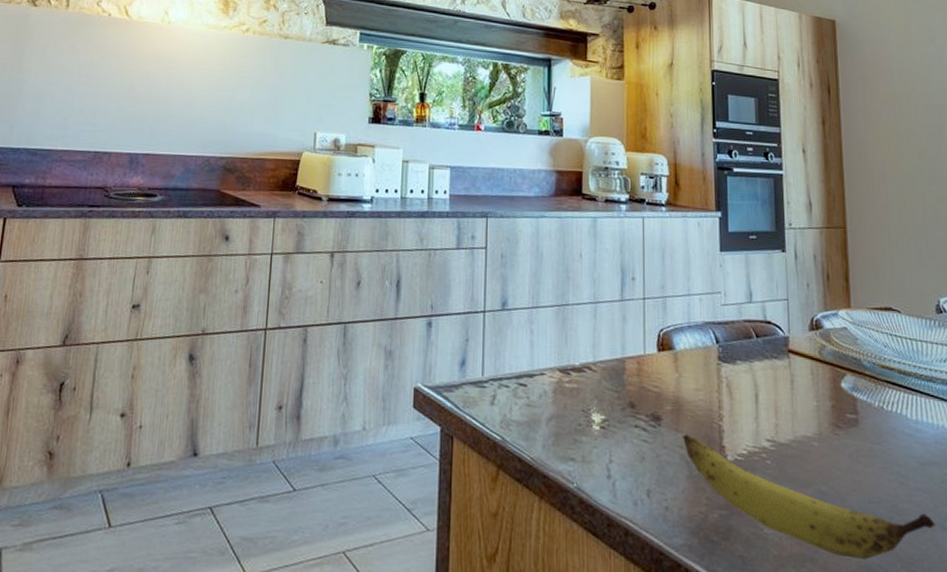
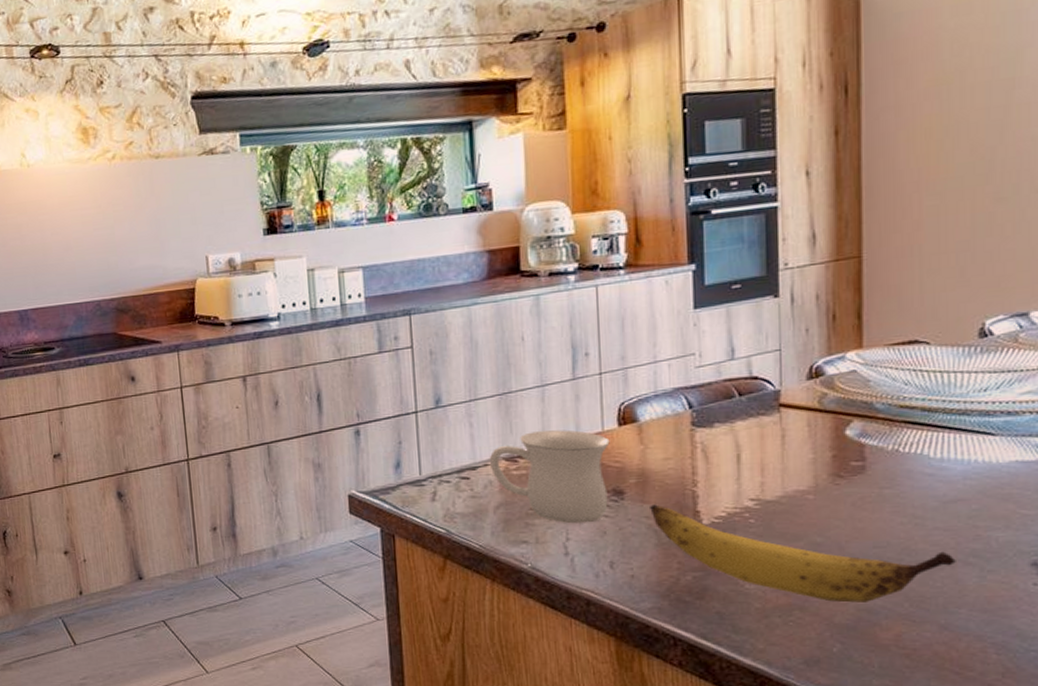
mug: none [545,346,650,447] -> present [489,430,610,524]

